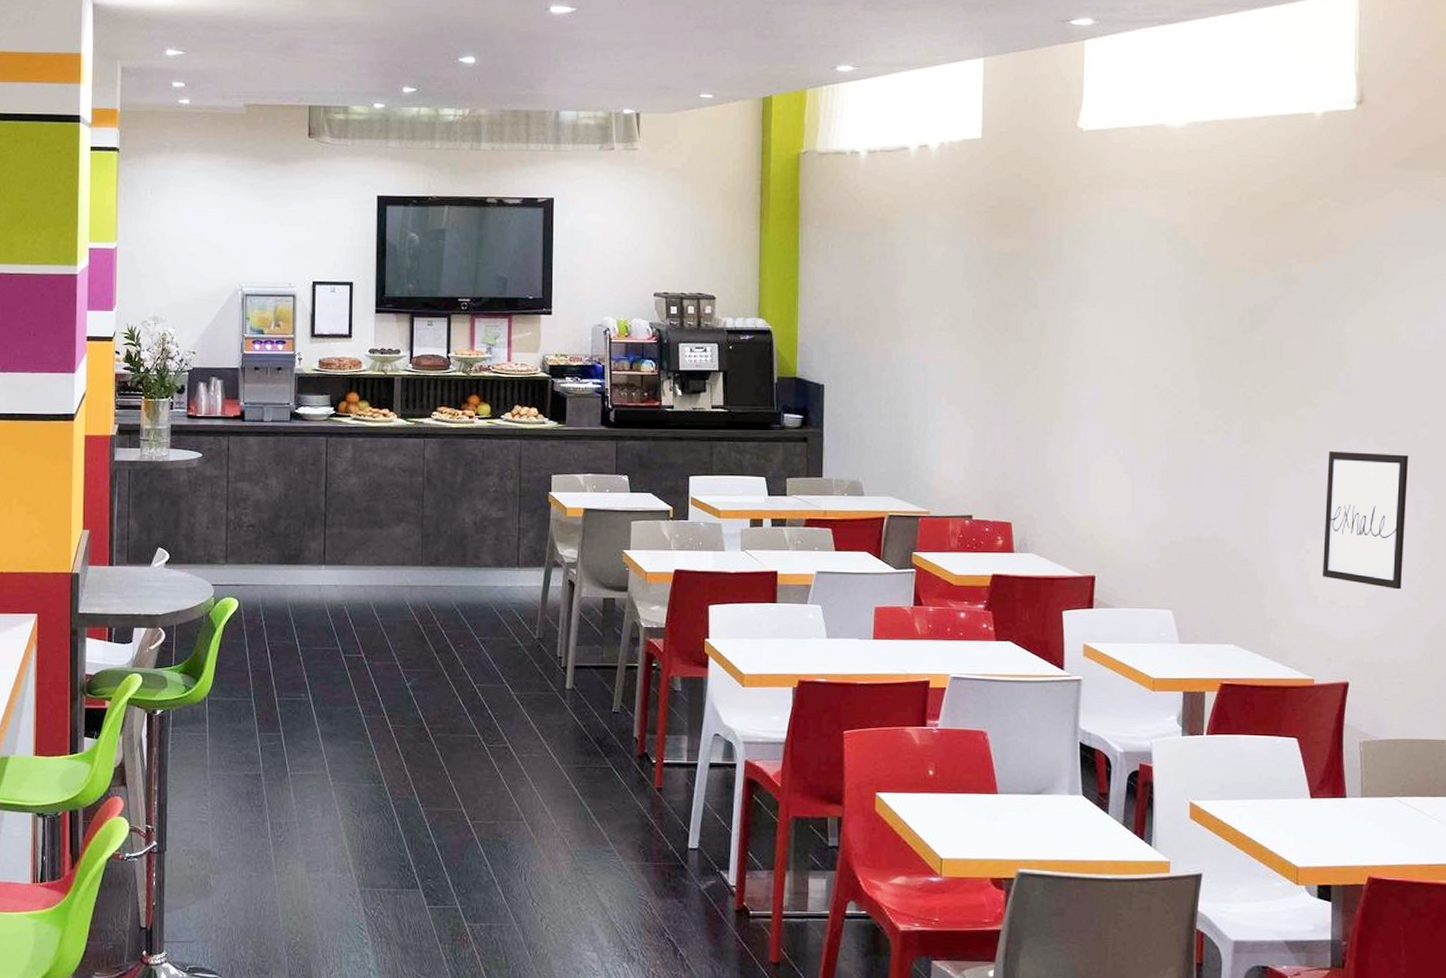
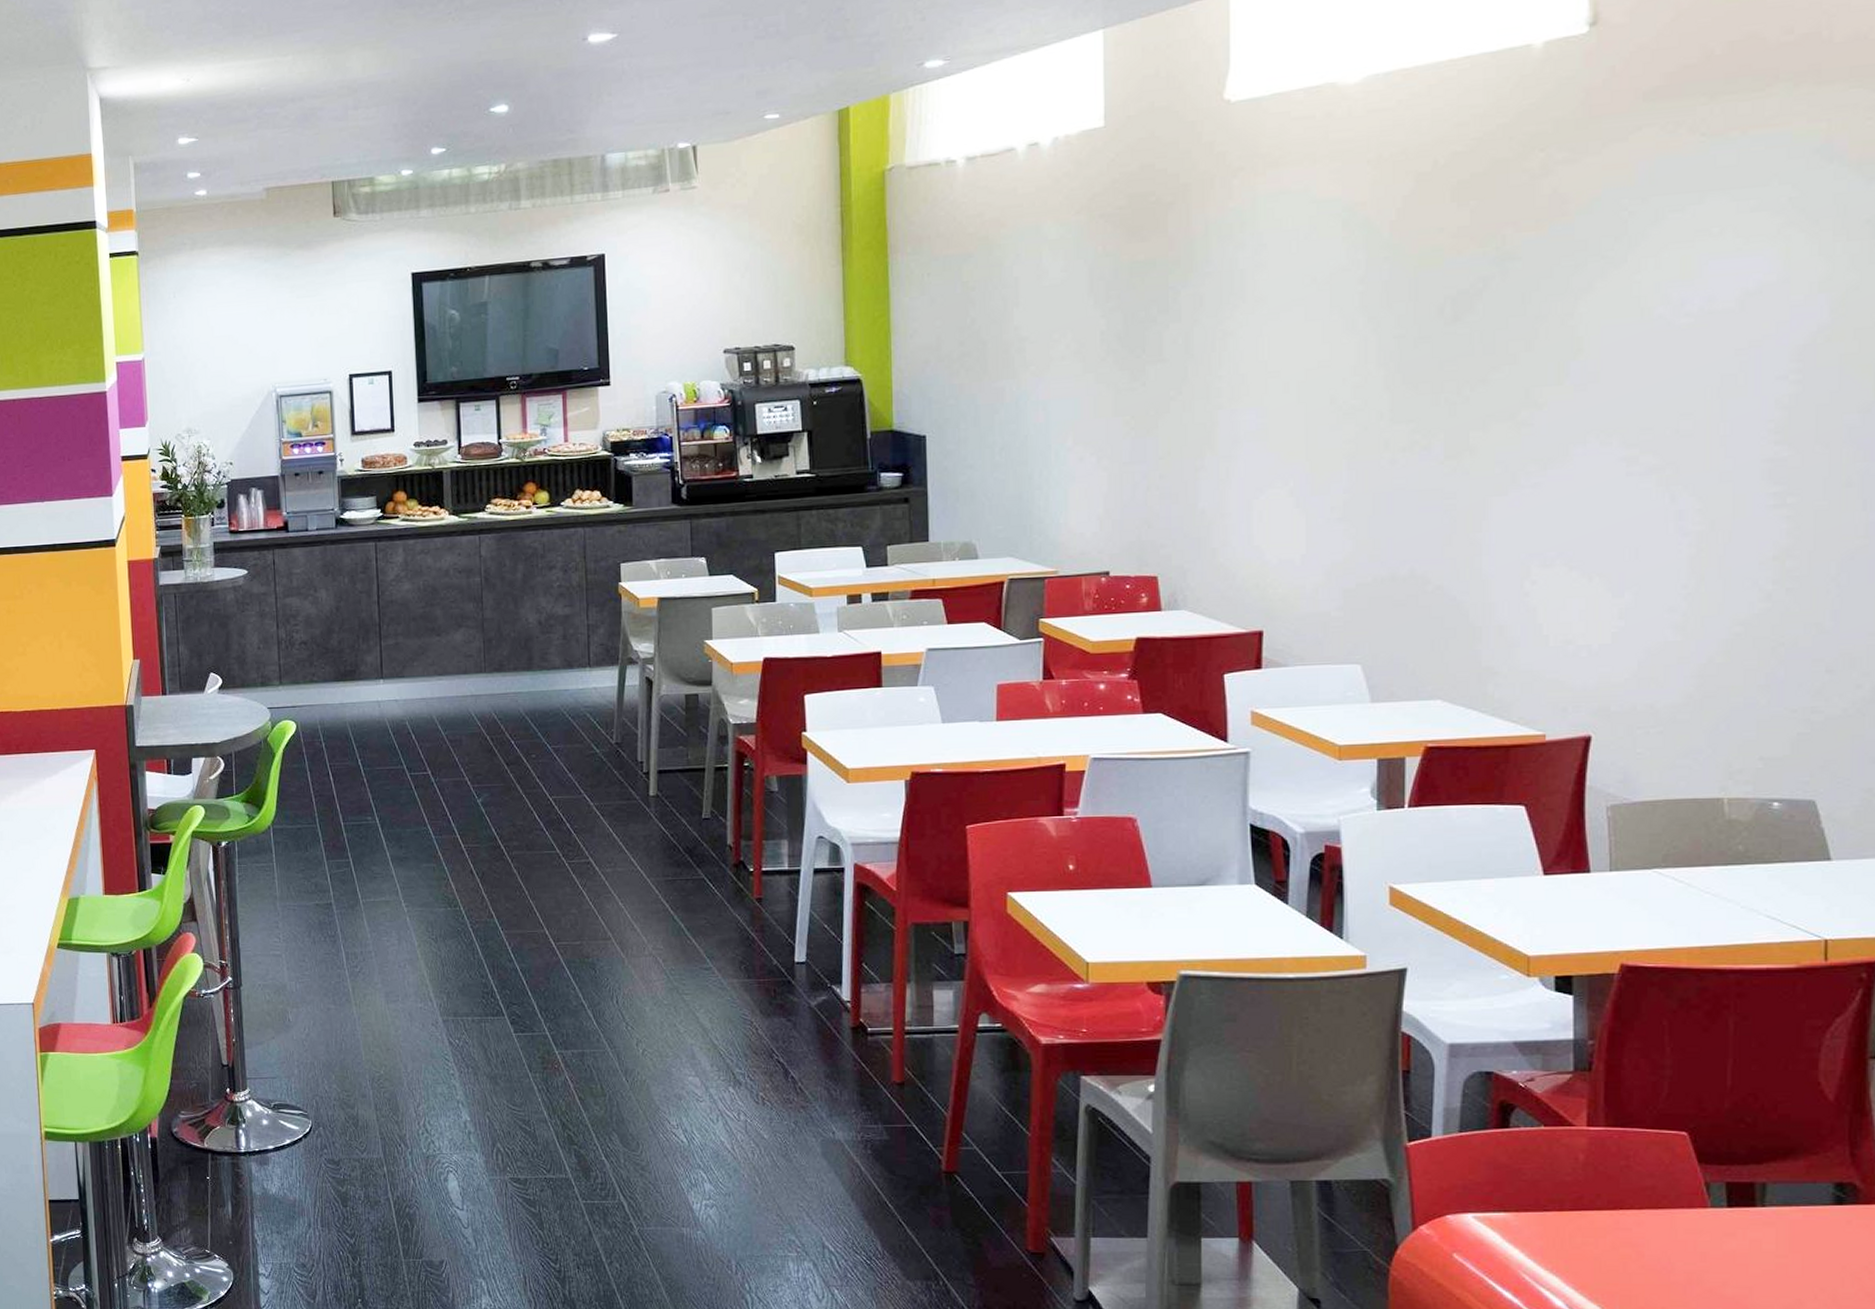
wall art: present [1323,451,1409,590] -> none [1554,455,1668,621]

